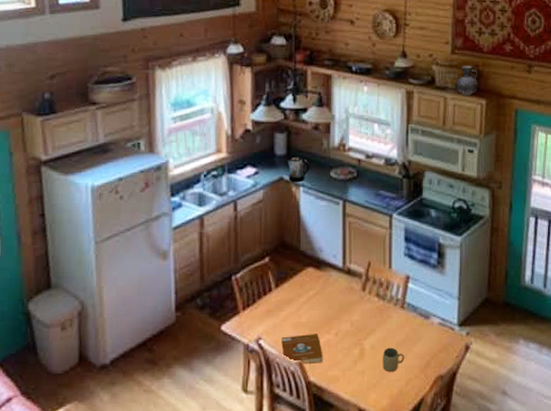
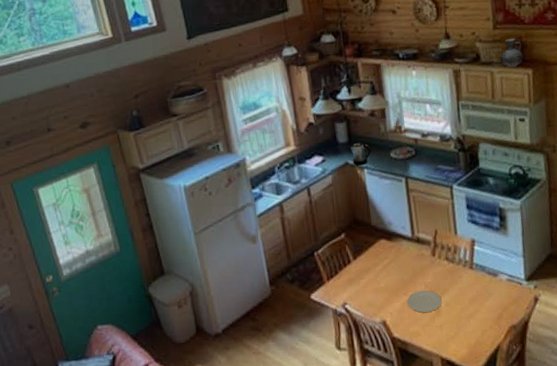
book: present [281,334,323,365] -> none [364,296,404,324]
plate: none [329,329,367,355] -> present [407,290,442,313]
mug: present [382,347,405,373] -> none [457,303,479,326]

